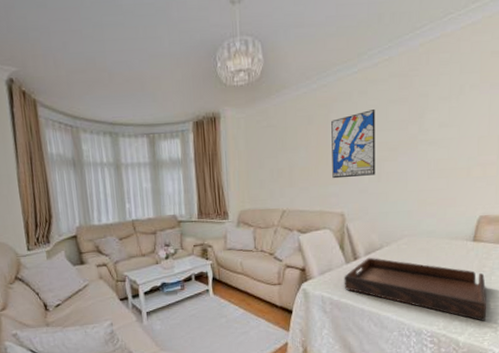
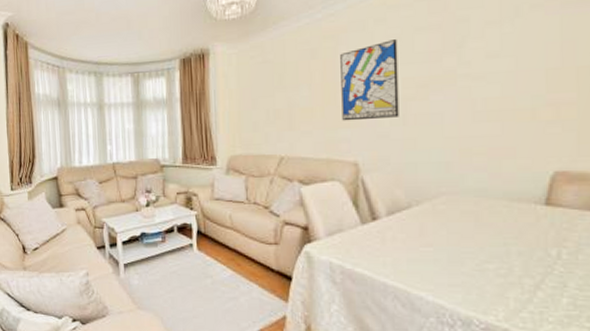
serving tray: present [344,257,487,321] -> none [359,218,573,316]

